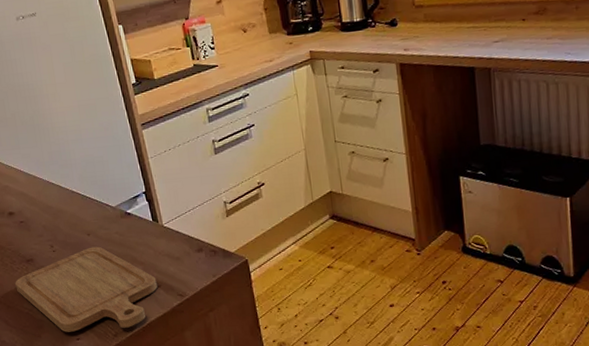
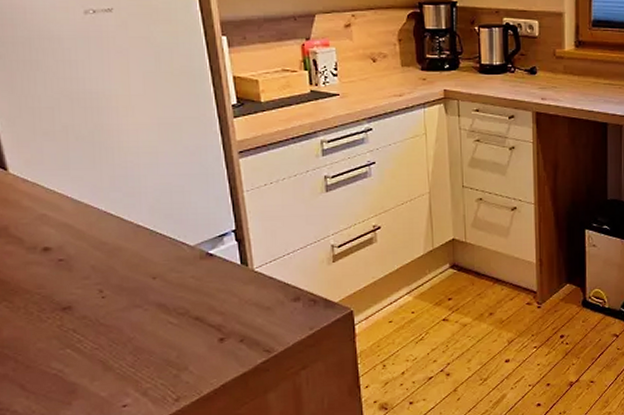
chopping board: present [15,246,158,332] -> none [41,292,239,398]

